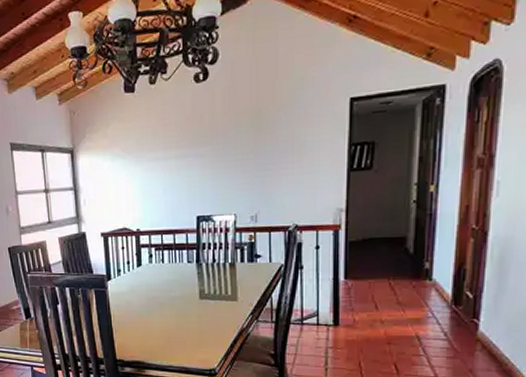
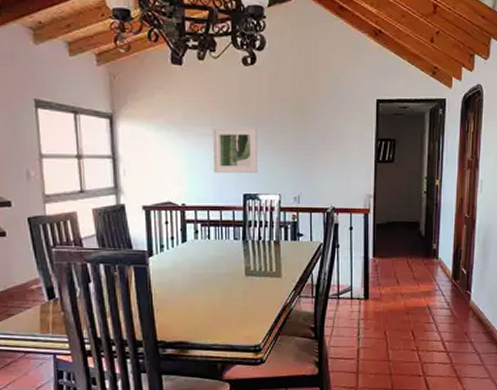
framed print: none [164,146,211,198] -> present [211,127,258,174]

